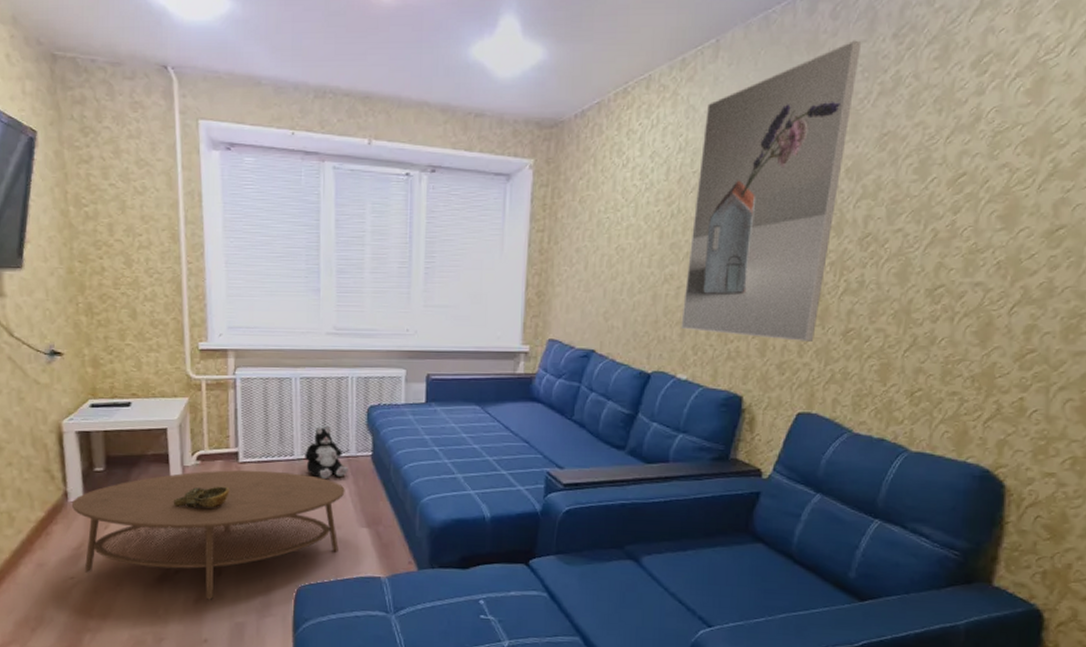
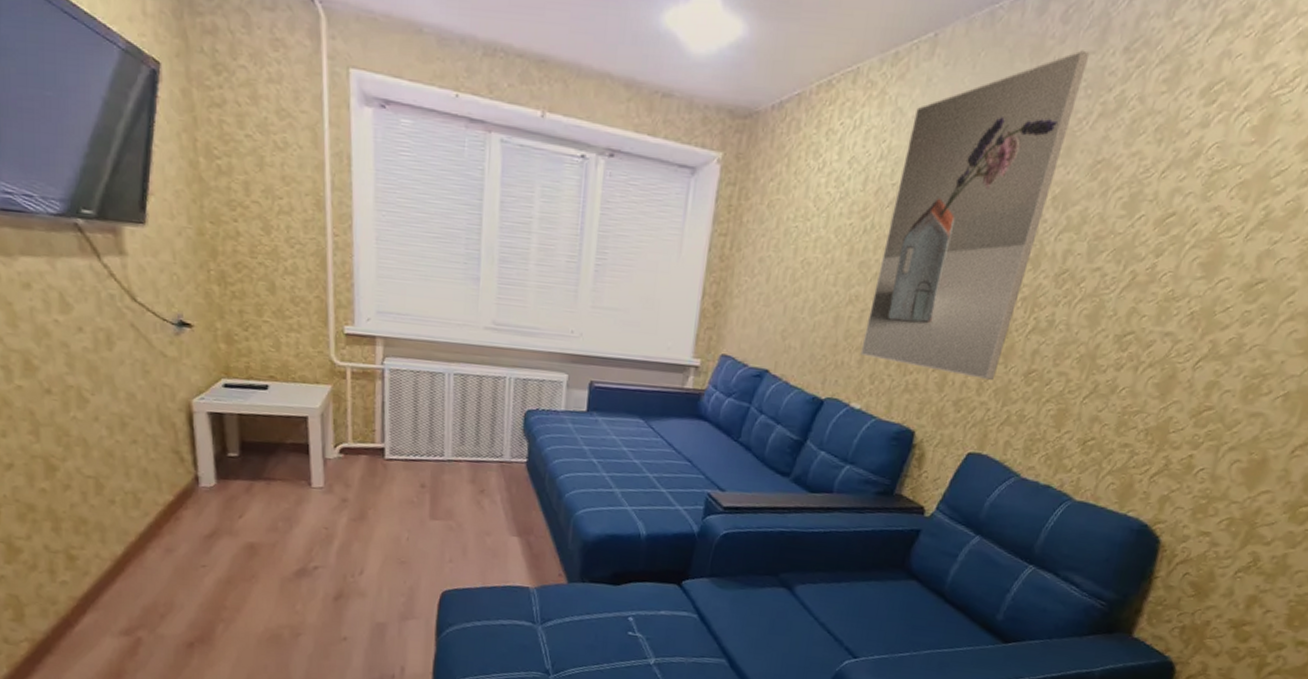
coffee table: present [71,470,345,600] -> none [203,465,497,599]
decorative bowl: present [173,486,229,508] -> none [313,482,374,505]
plush toy: present [305,427,348,480] -> none [455,428,501,484]

